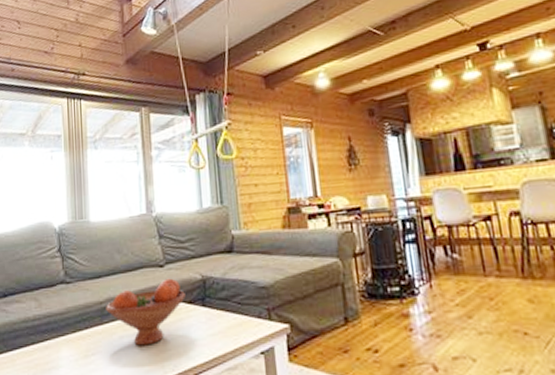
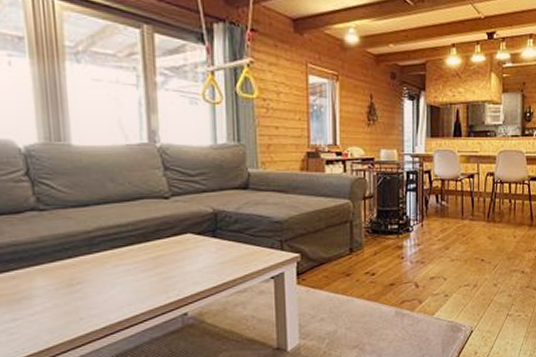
fruit bowl: present [106,278,185,346] -> none [95,210,194,274]

